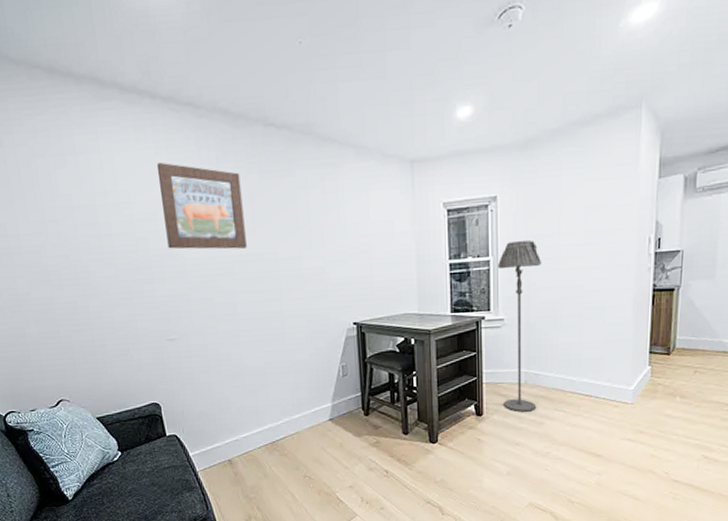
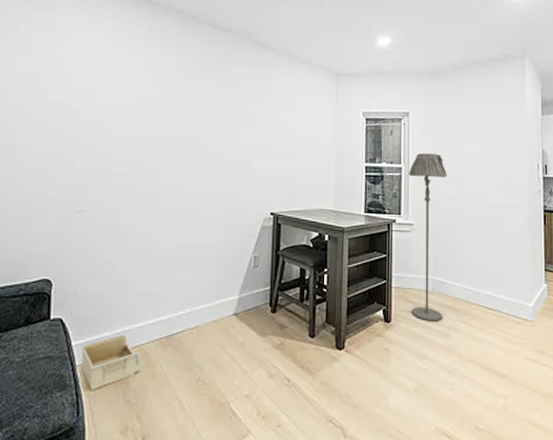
wall art: present [156,162,247,249] -> none [99,43,182,130]
storage bin: none [198,444,253,490] -> present [80,334,141,391]

